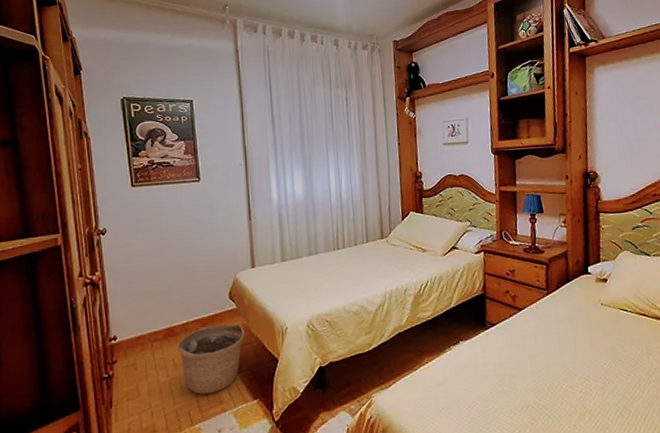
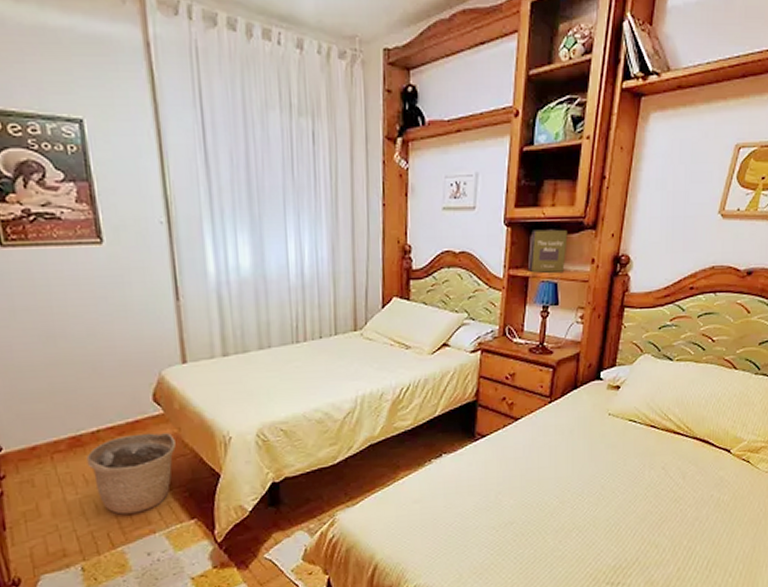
books: none [513,154,545,189] -> present [527,229,568,273]

